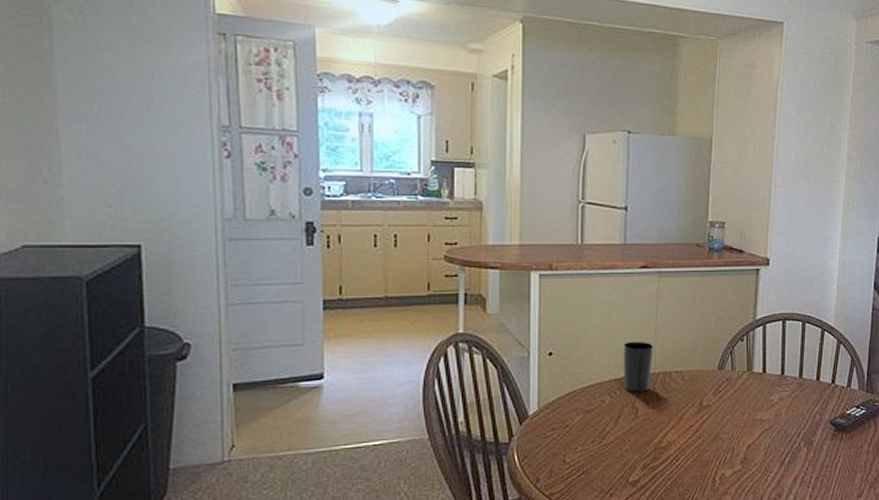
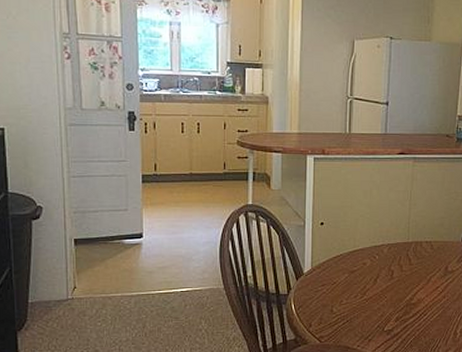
cup: present [623,341,654,392] -> none [382,215,408,258]

